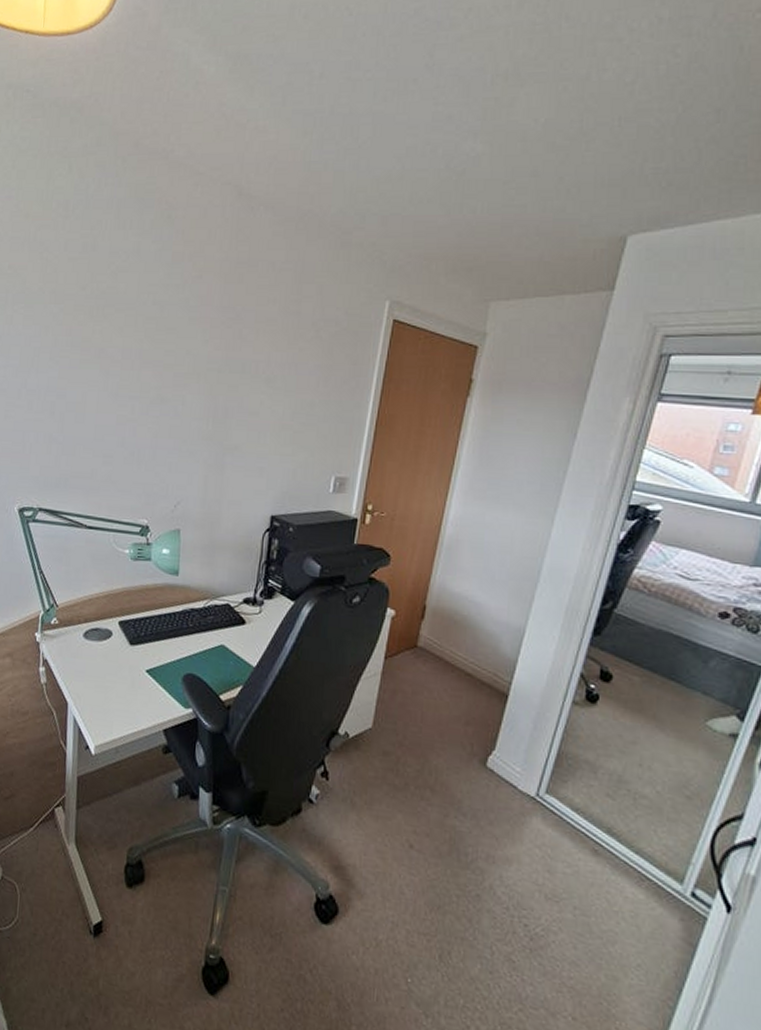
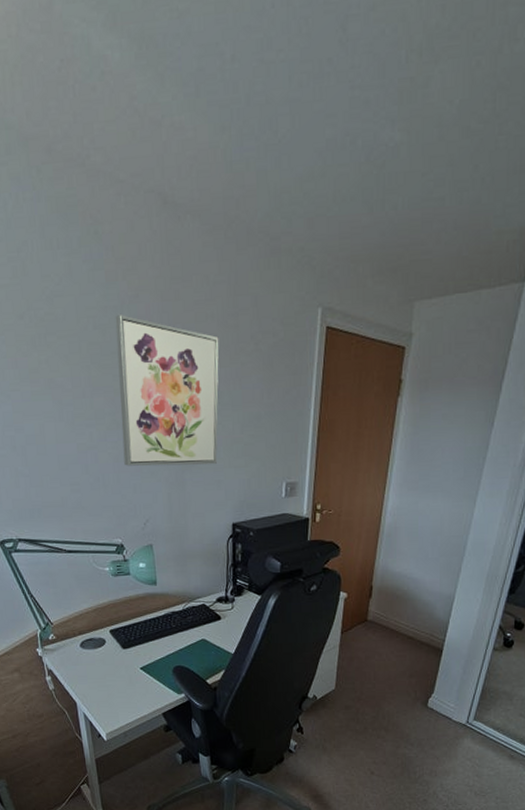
wall art: none [163,292,279,451] -> present [115,314,219,466]

